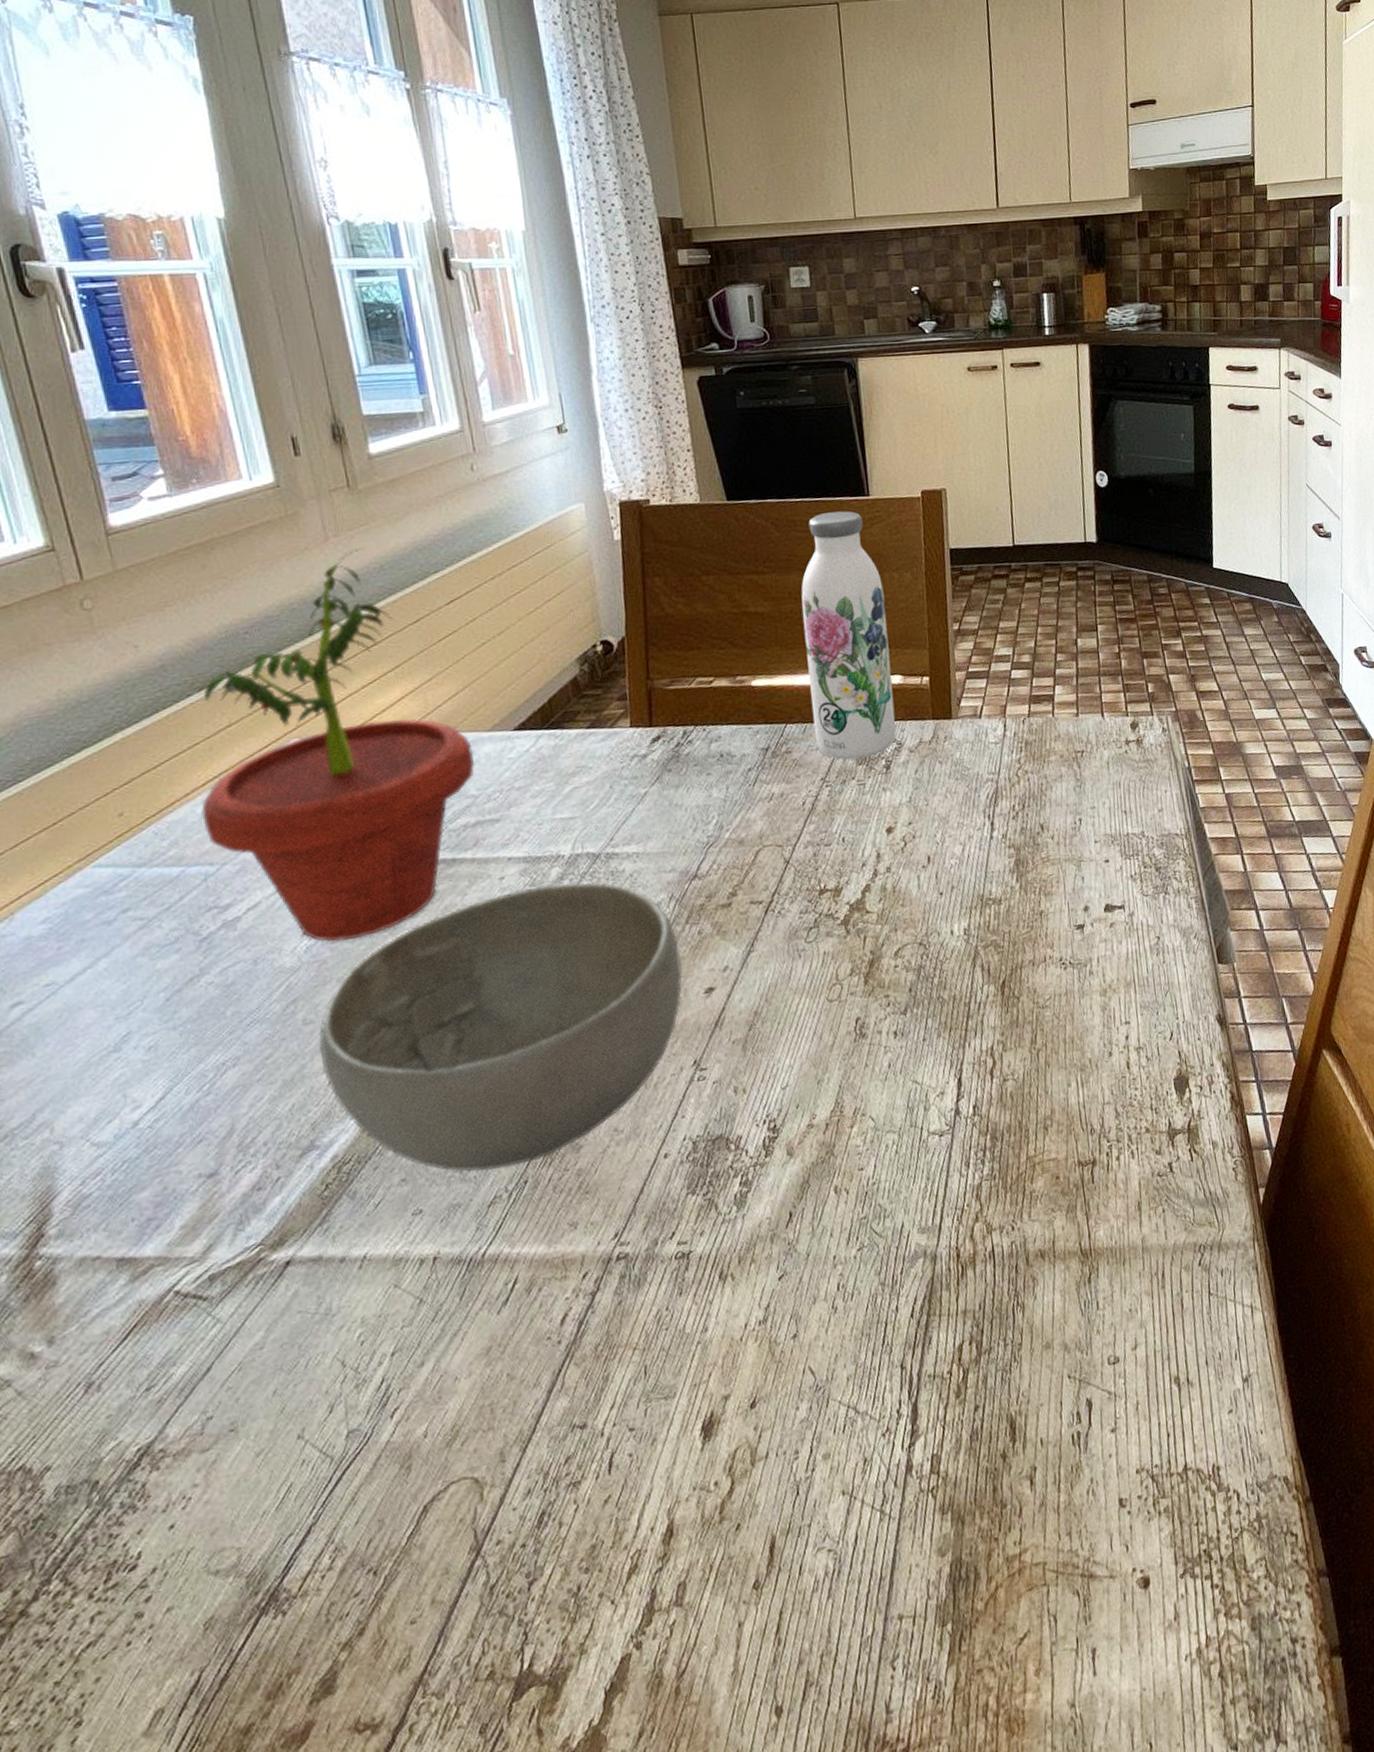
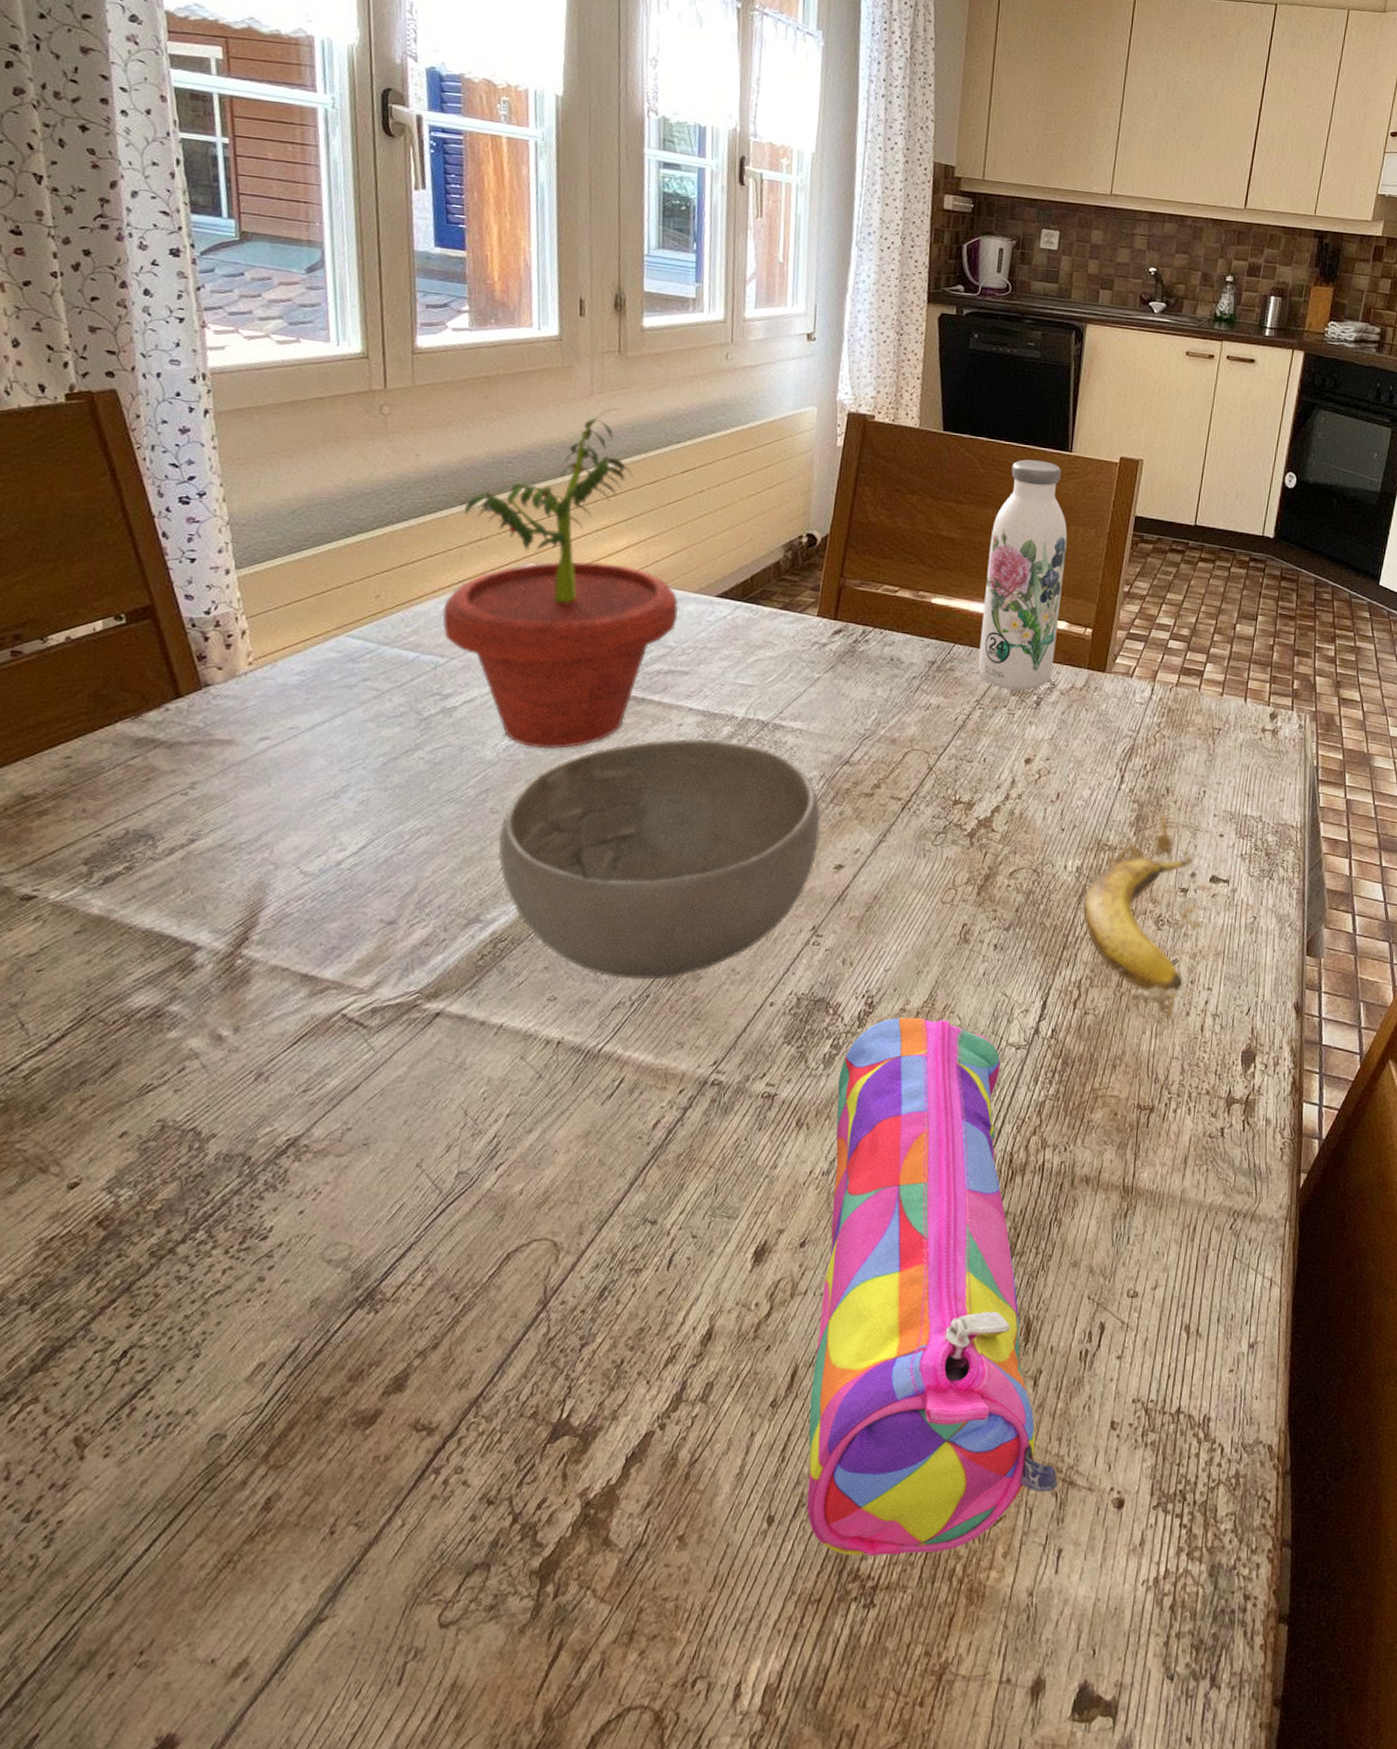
pencil case: none [755,1125,1077,1725] -> present [806,1017,1058,1556]
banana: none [947,850,1126,1069] -> present [1056,811,1210,1020]

